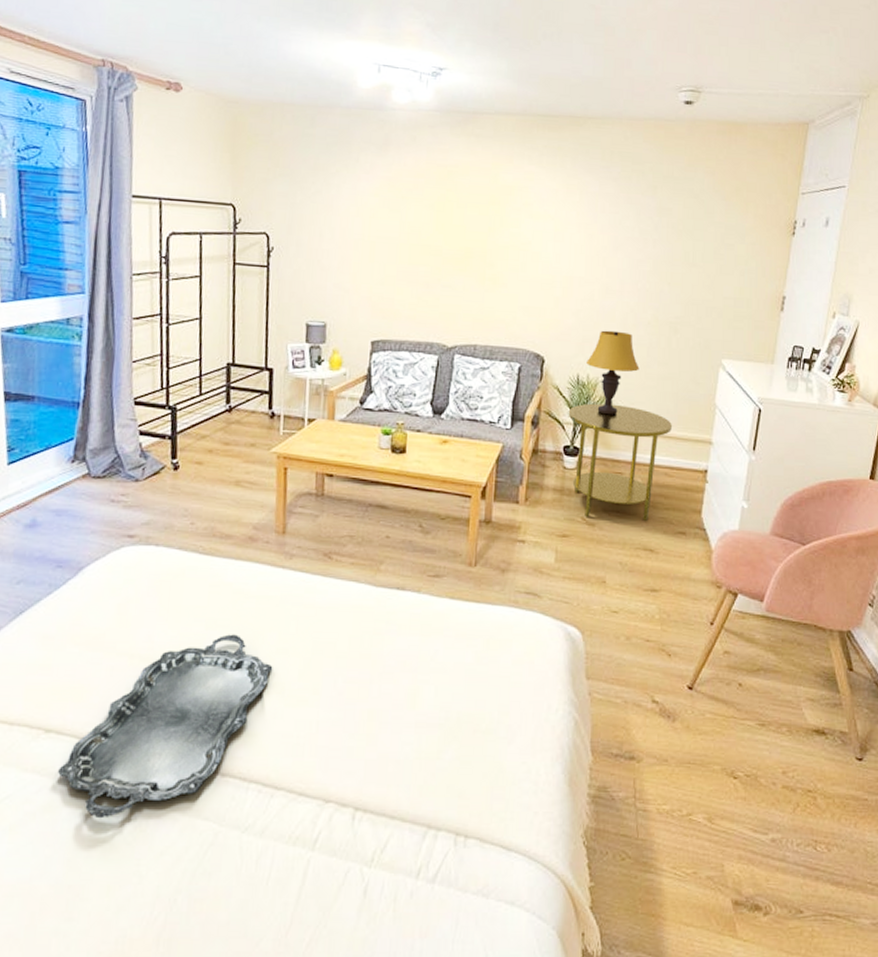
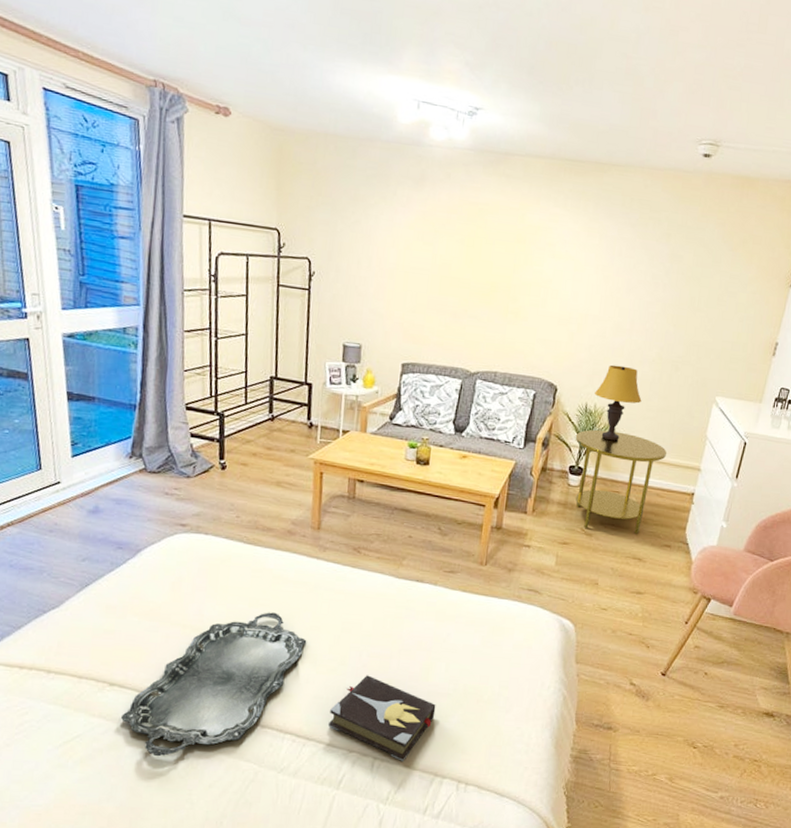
hardback book: none [300,705,426,811] -> present [328,675,436,761]

